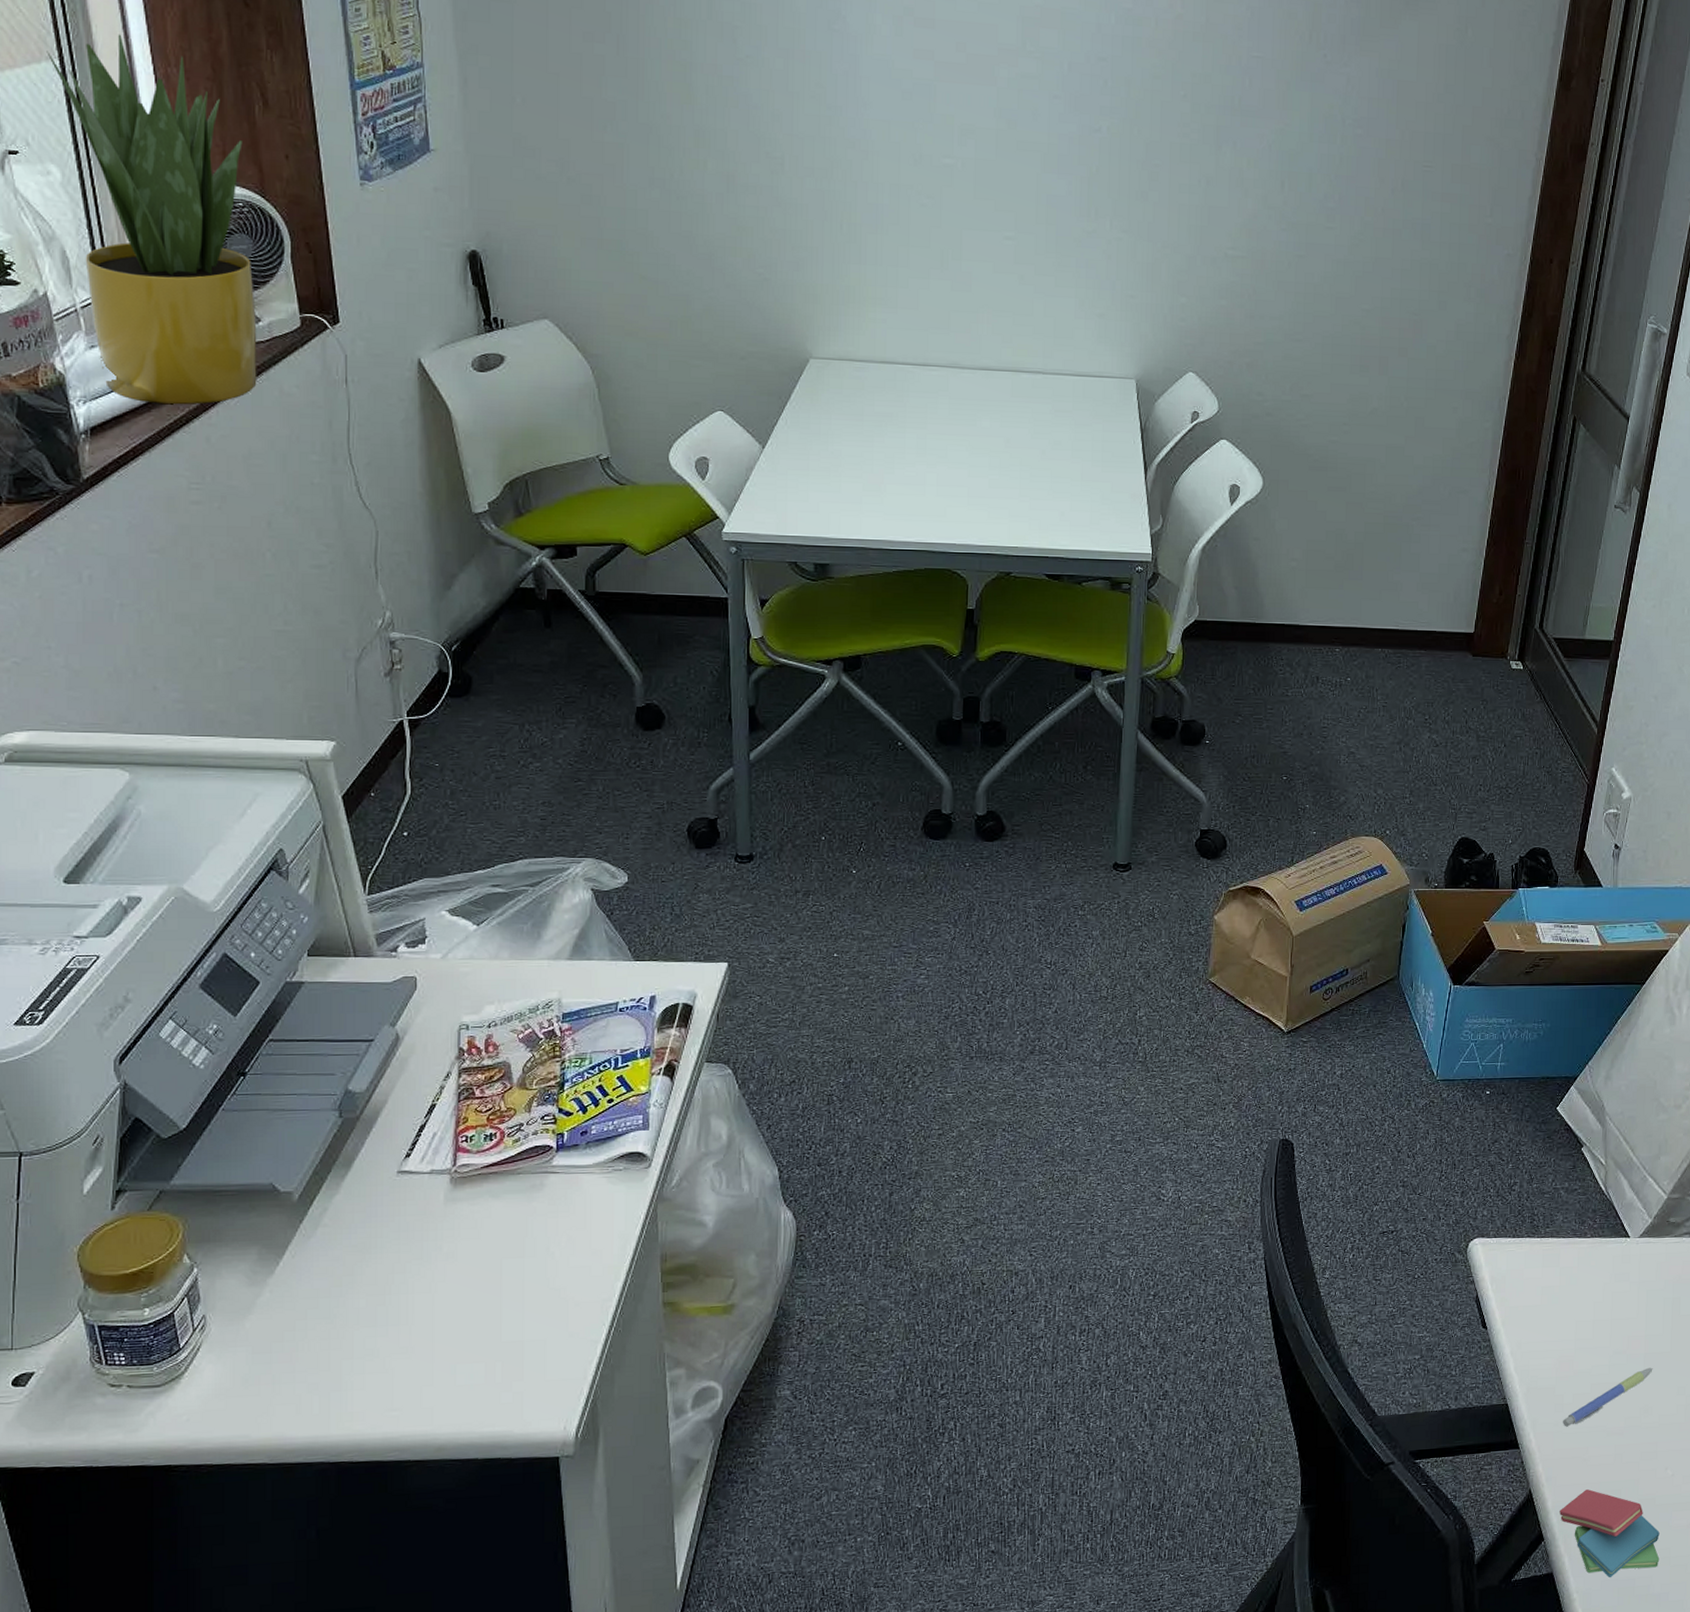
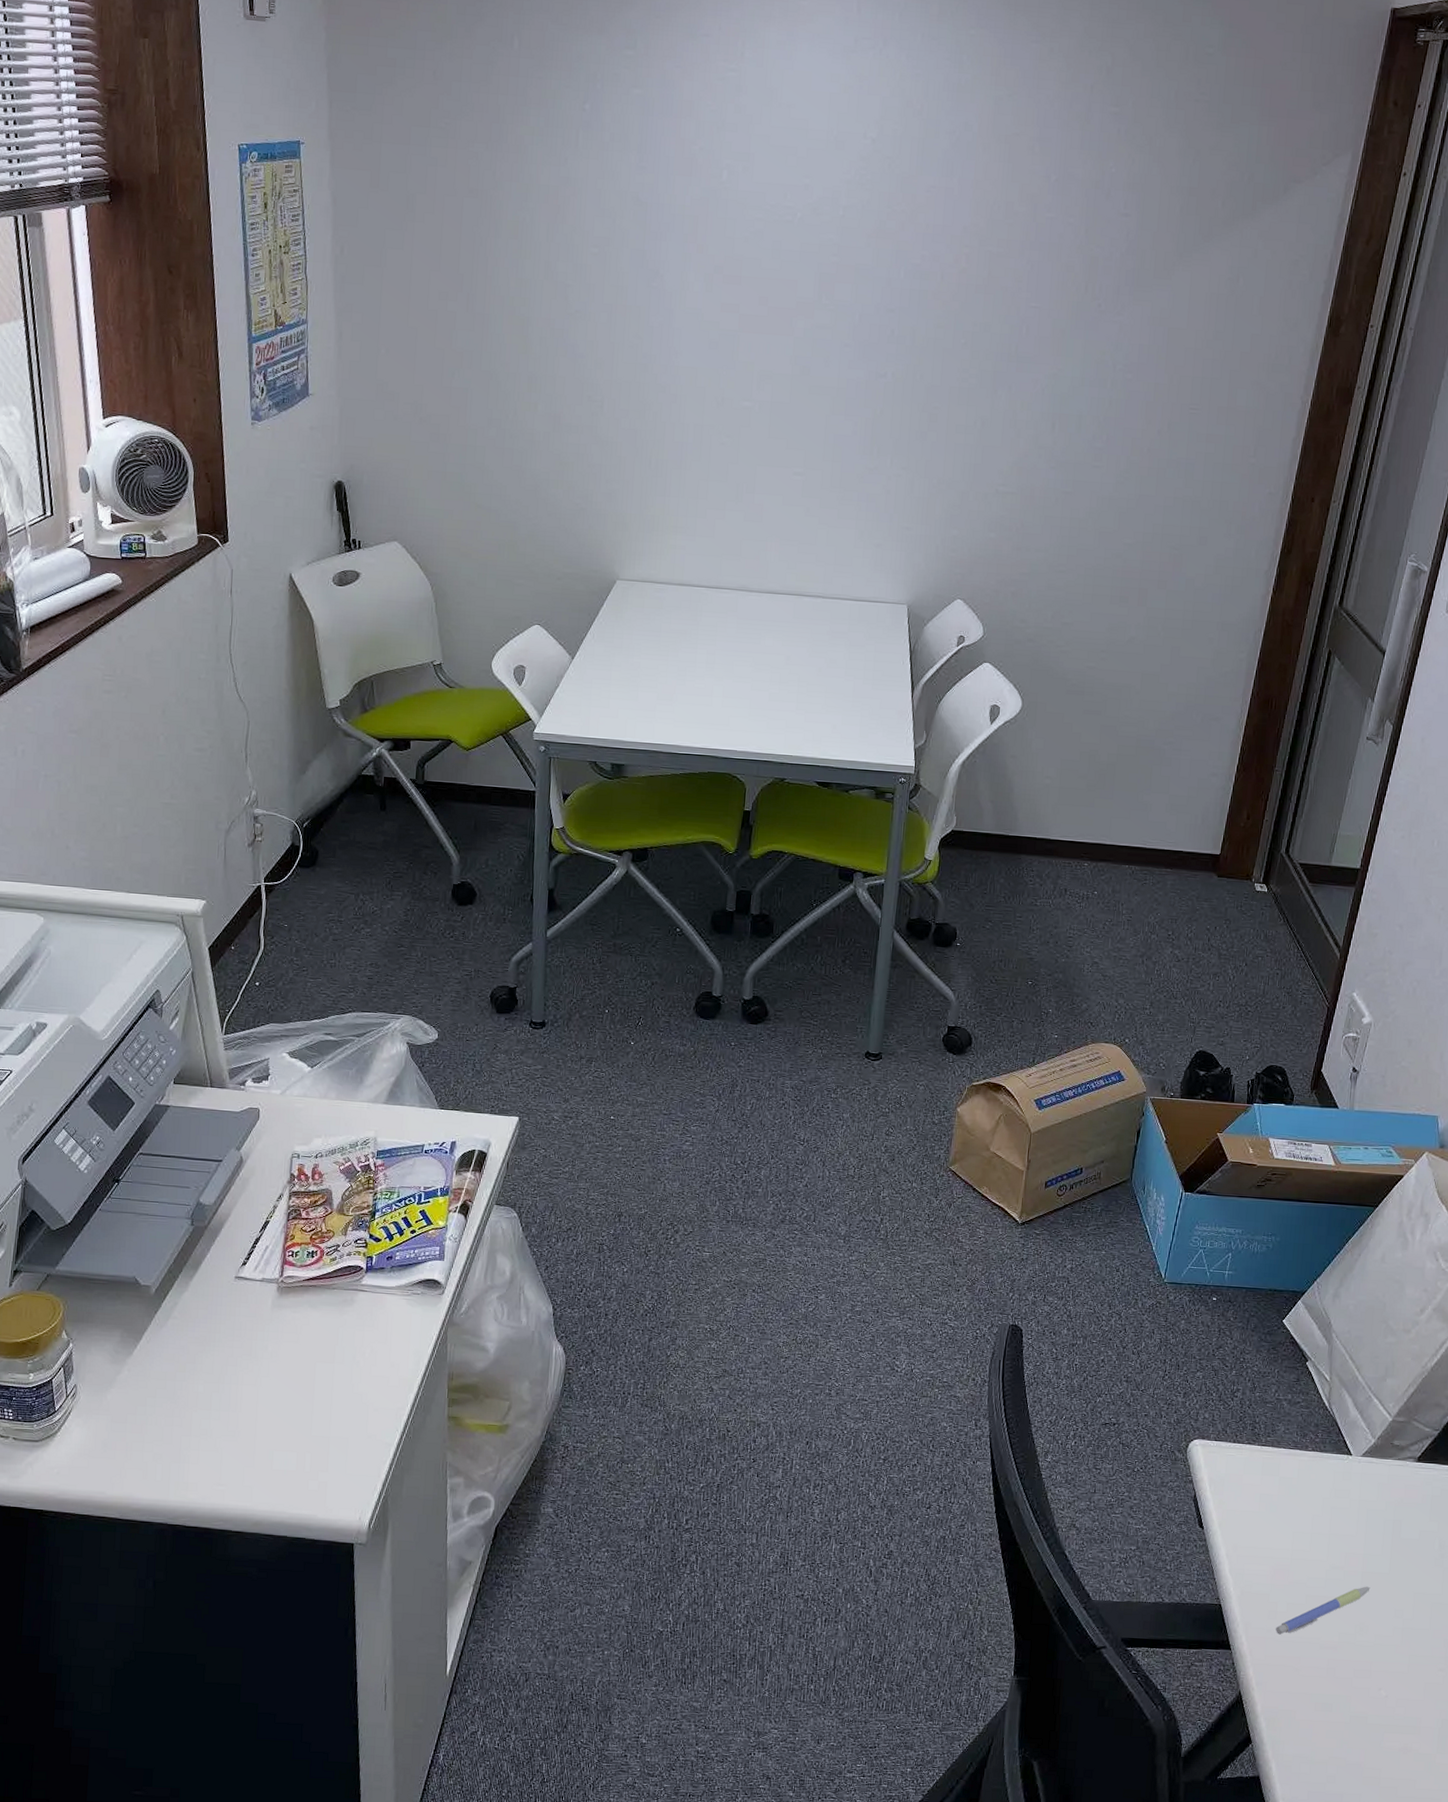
planter: present [46,34,257,406] -> none [15,298,164,610]
sticky notes: present [1559,1489,1660,1577] -> none [1268,1699,1370,1789]

